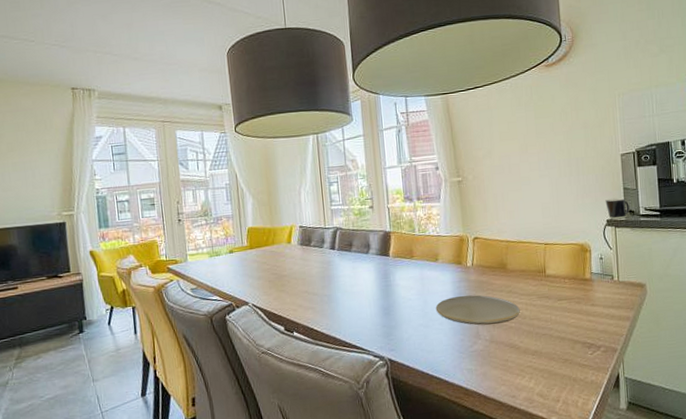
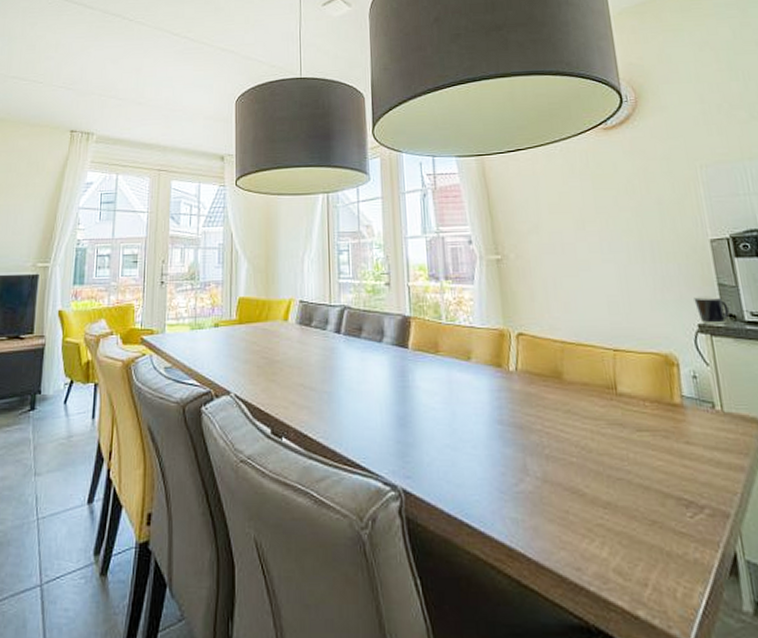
plate: present [435,295,520,326] -> none [467,411,584,457]

